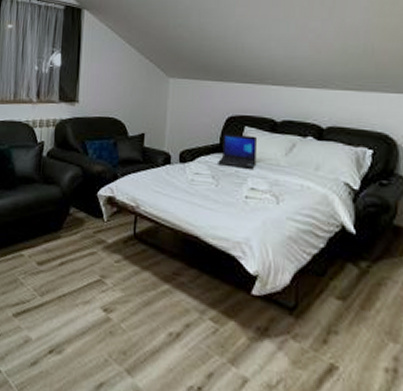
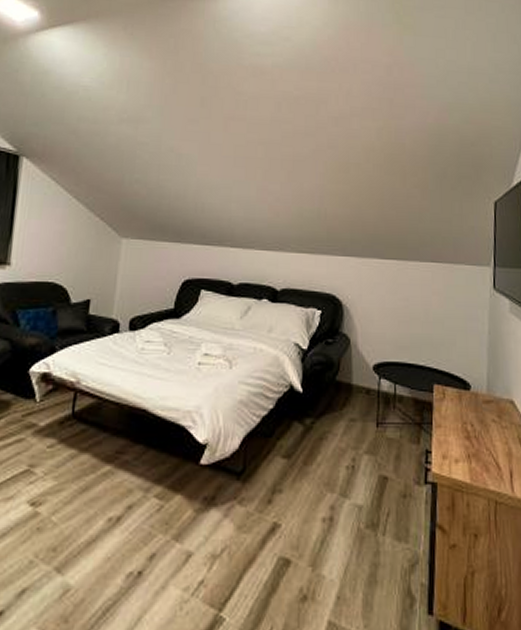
laptop: present [218,133,257,169] -> none [171,297,213,334]

